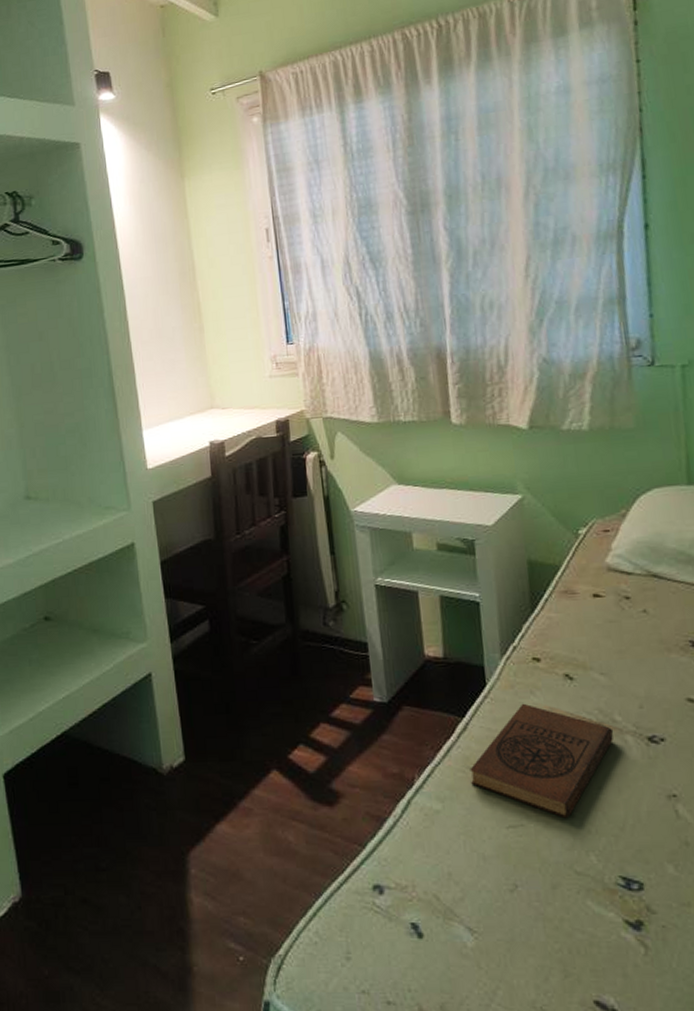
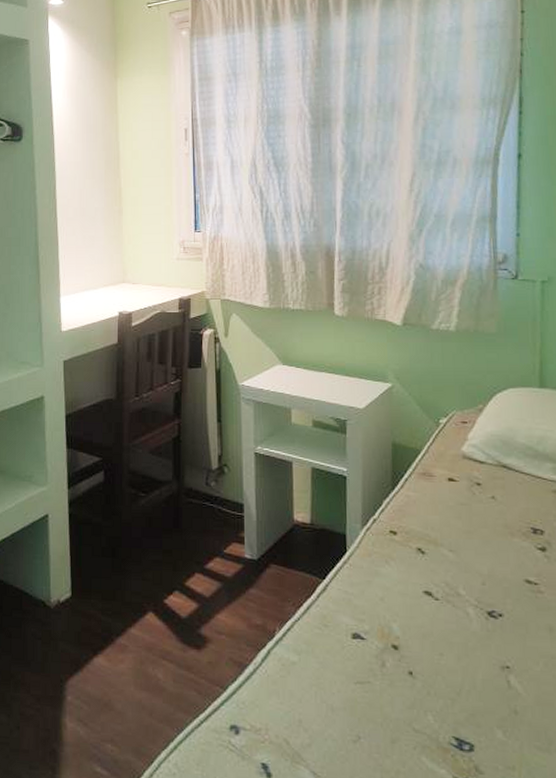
book: present [470,703,613,819] -> none [326,571,457,680]

